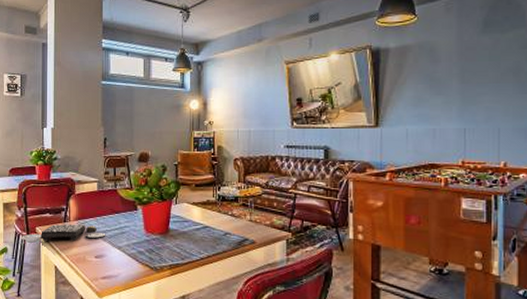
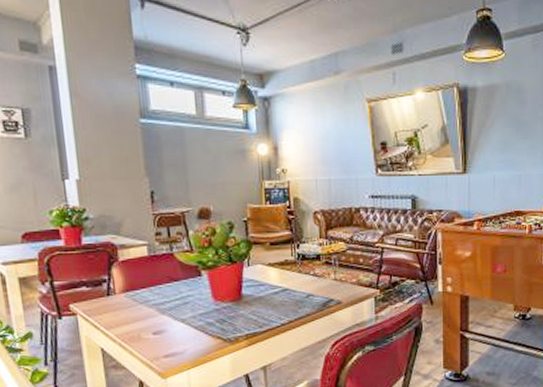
board game: present [21,224,106,244] -> none [49,296,165,325]

